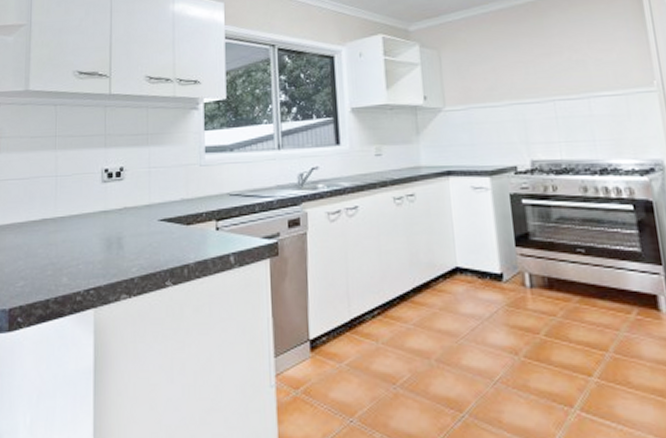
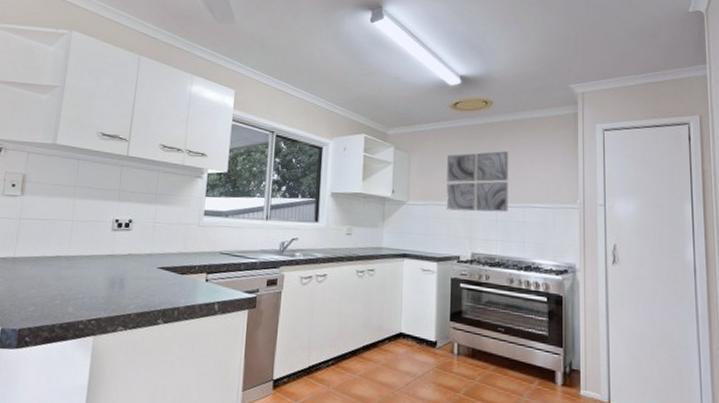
wall art: none [485,33,569,112] -> present [446,151,509,213]

